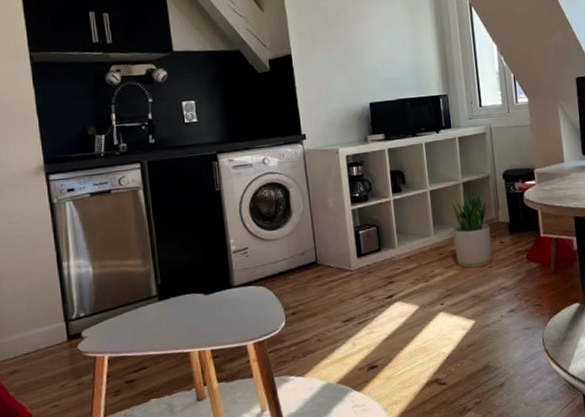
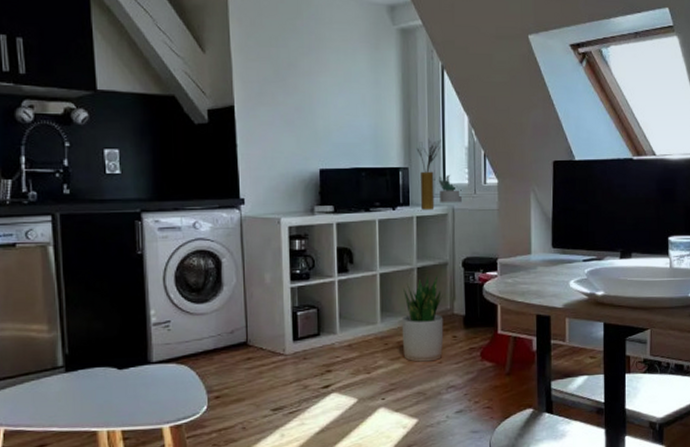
vase: none [453,67,475,131] -> present [416,138,441,210]
succulent plant: none [475,98,498,124] -> present [438,175,462,203]

